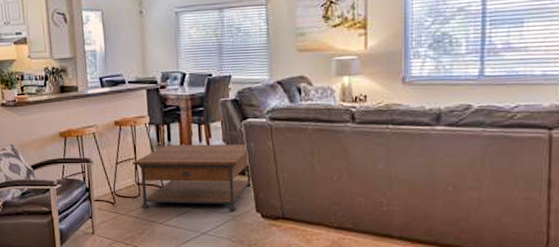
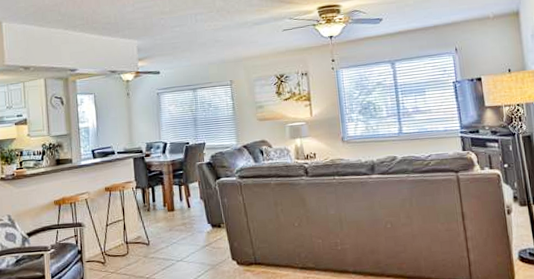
coffee table: present [132,144,253,211] -> none [121,200,228,266]

